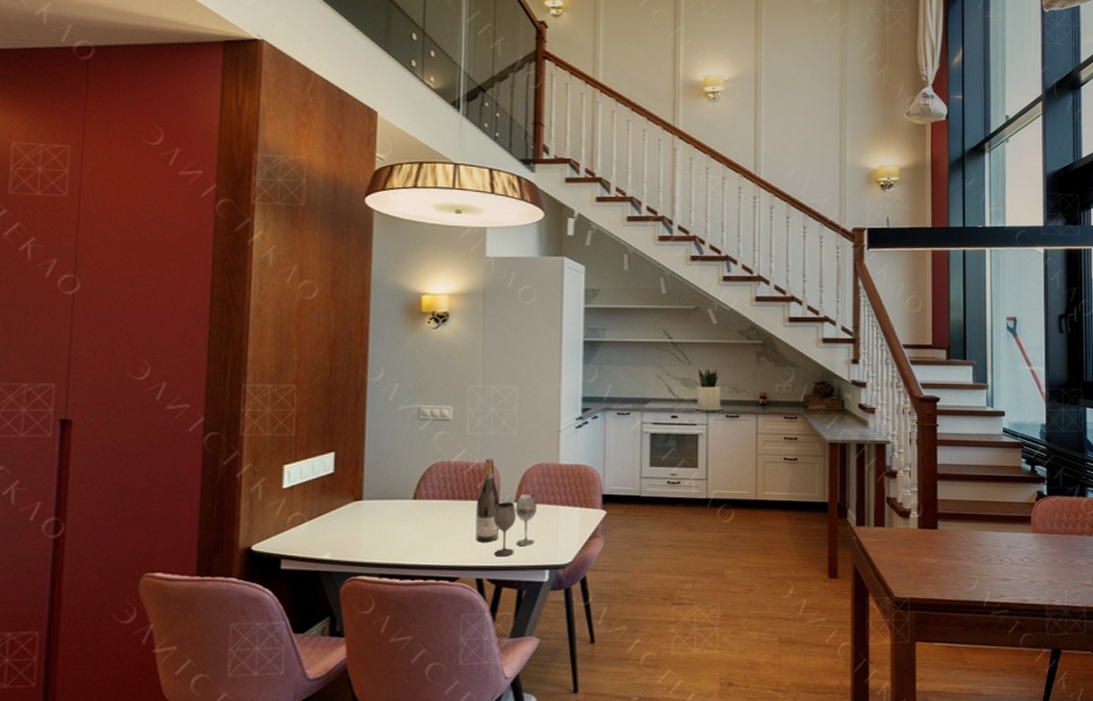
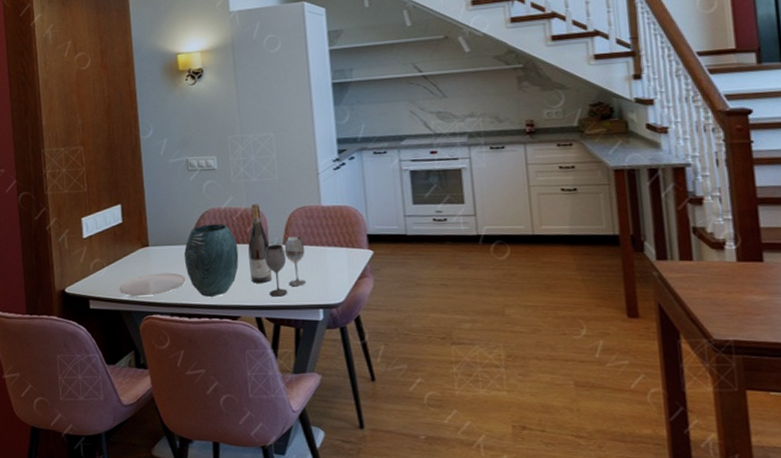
plate: none [320,529,402,556] -> present [119,272,186,297]
vase: none [402,478,466,556] -> present [183,224,239,297]
planter: present [695,368,723,412] -> none [454,98,486,146]

